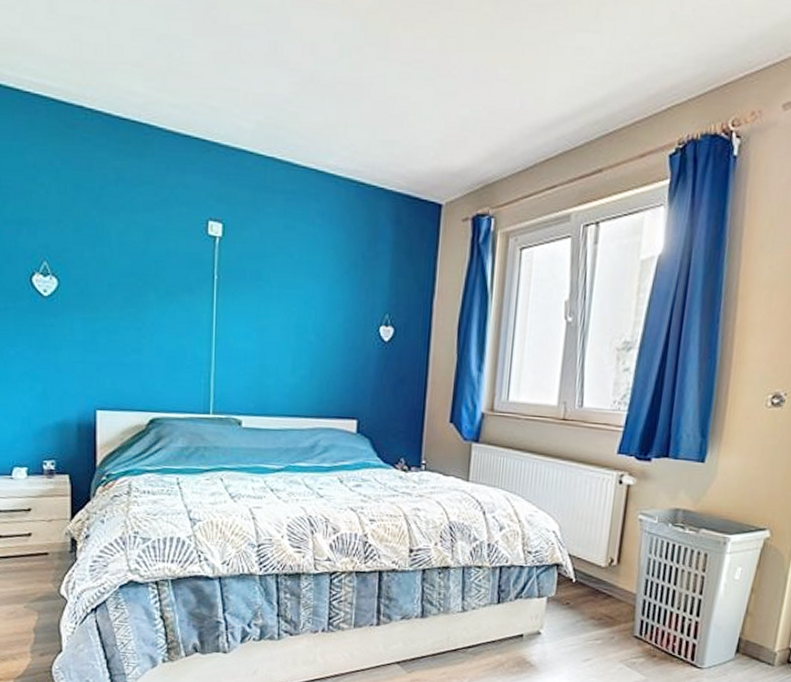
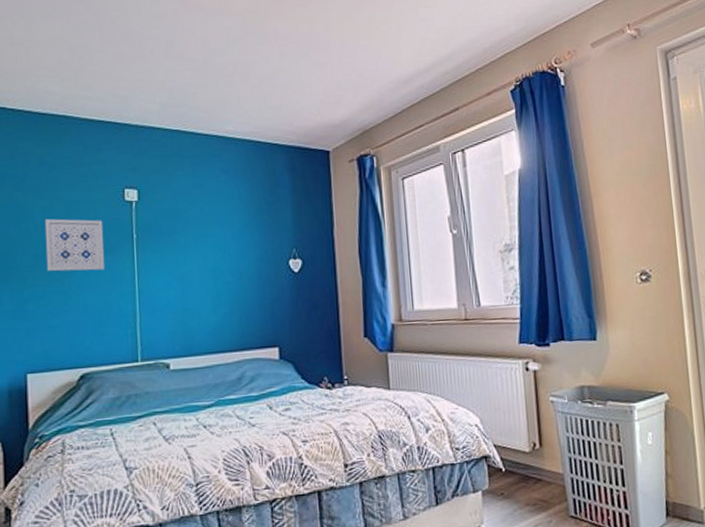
wall art: none [121,245,183,310] -> present [44,219,105,272]

